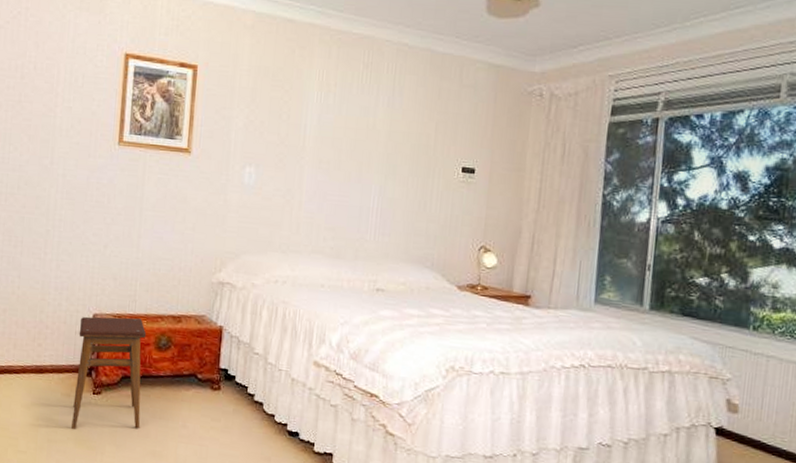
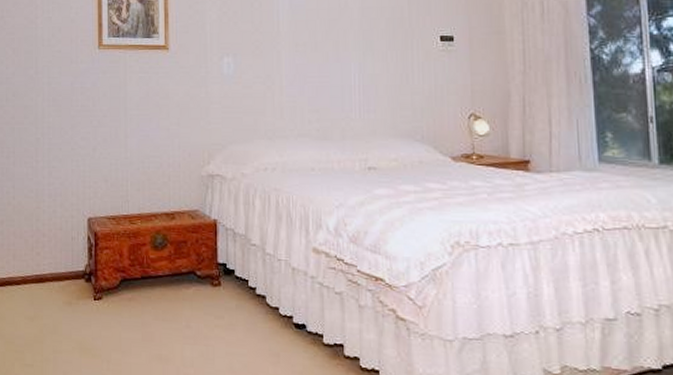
stool: present [71,316,147,430] -> none [75,218,143,339]

